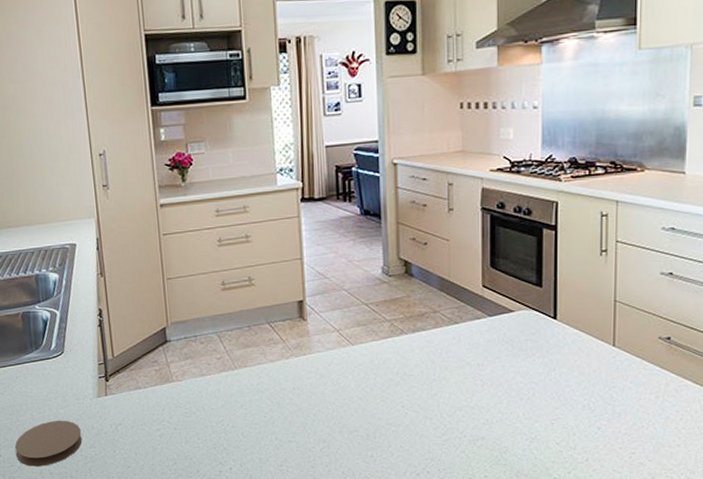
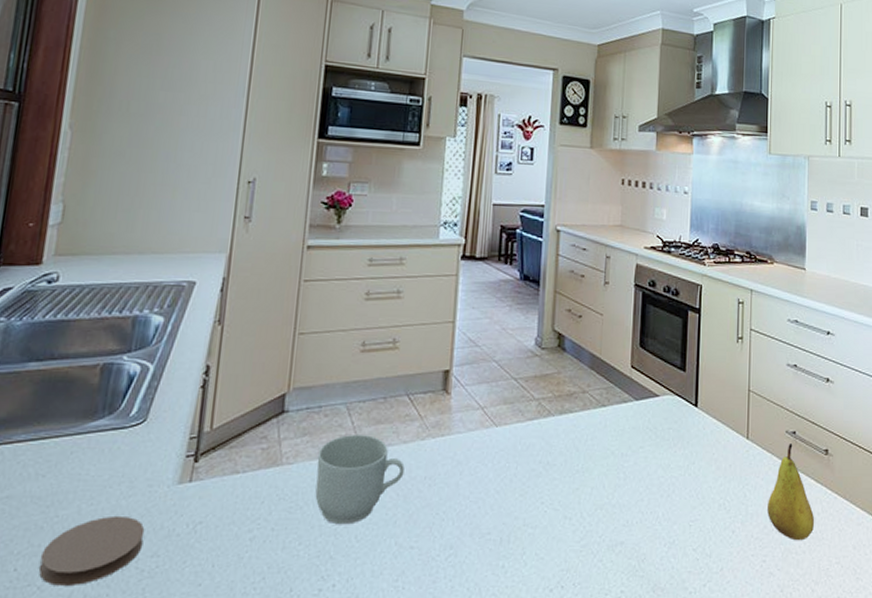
mug: none [200,357,275,425] -> present [315,435,405,525]
fruit: none [637,348,692,436] -> present [767,442,815,541]

